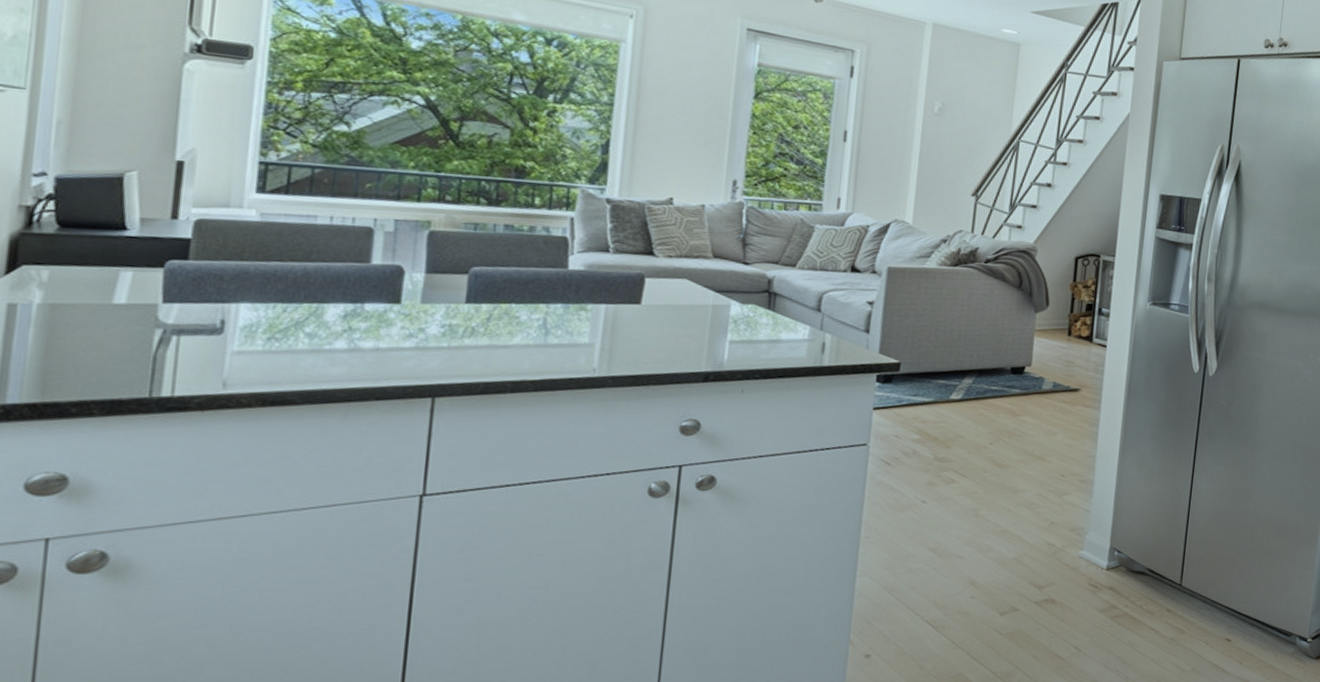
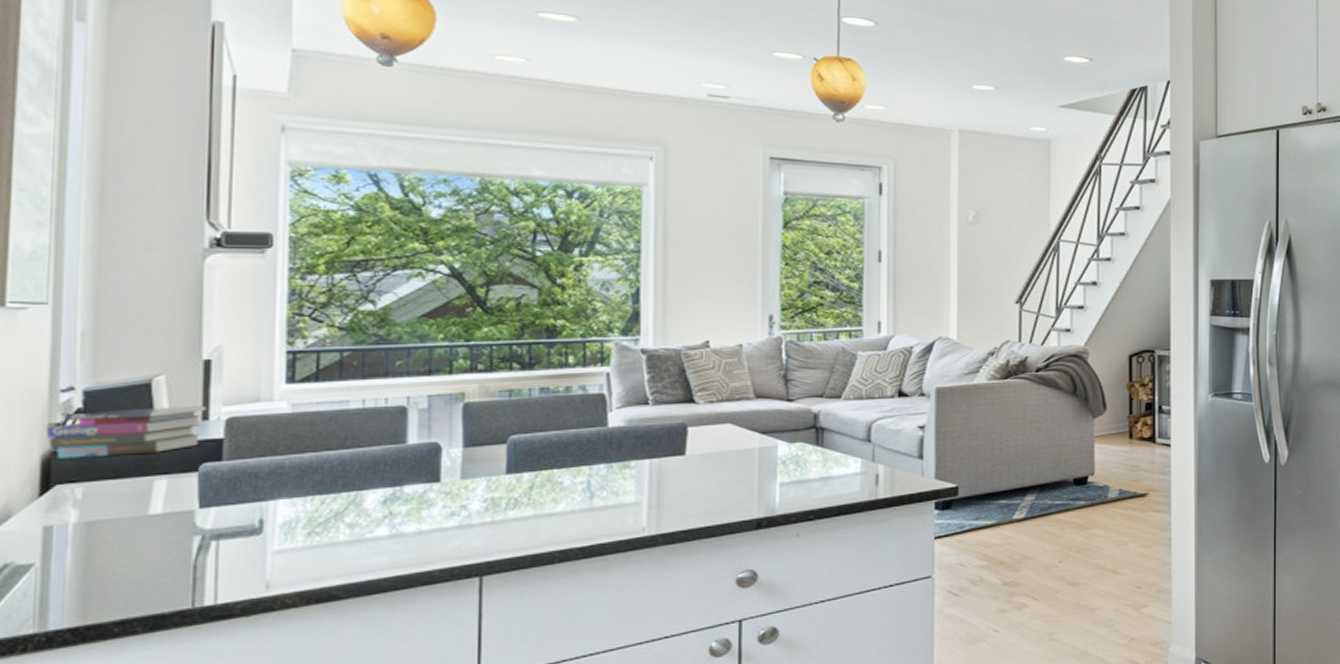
books: none [16,198,177,246] -> present [47,406,207,459]

